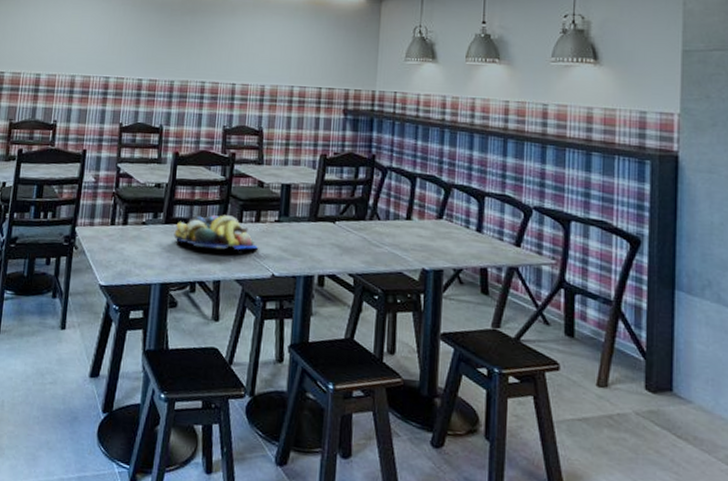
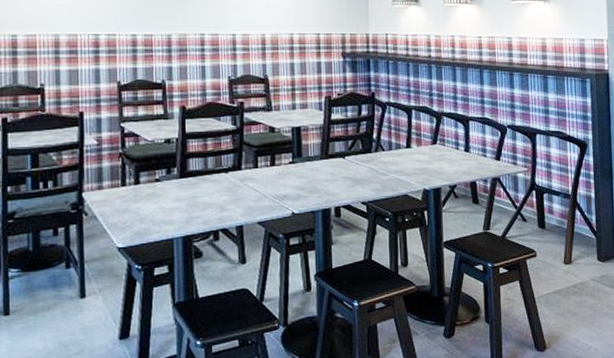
fruit bowl: present [174,215,258,250] -> none [190,162,276,196]

